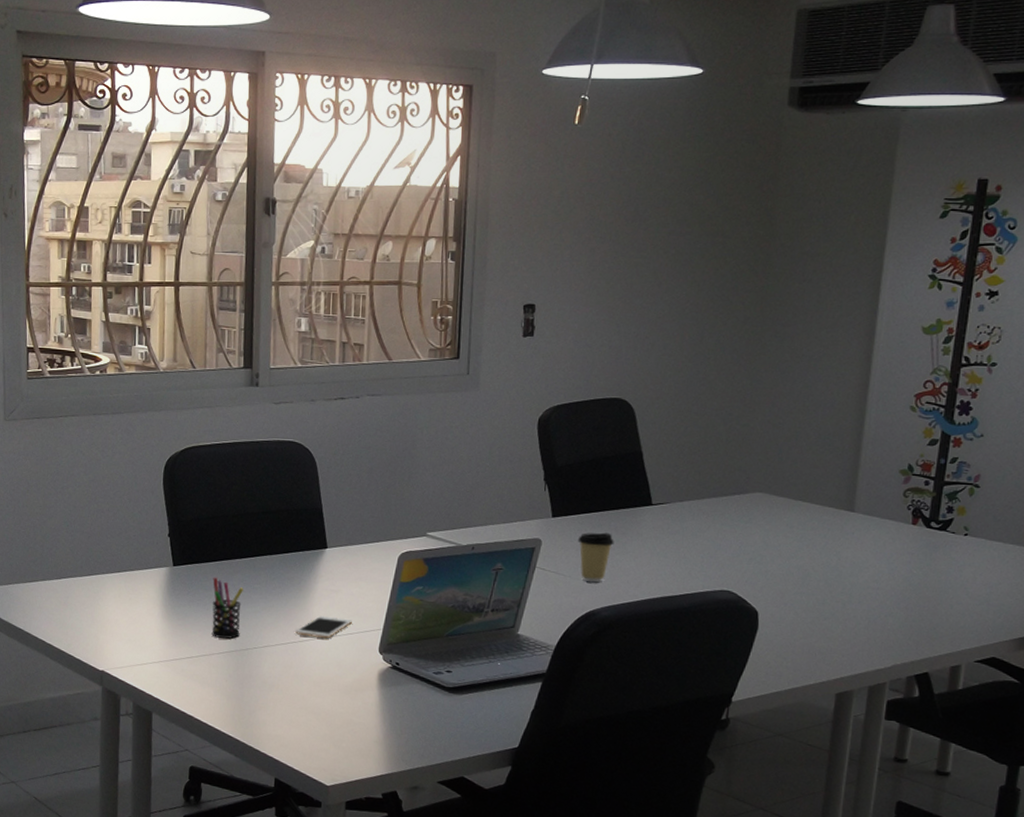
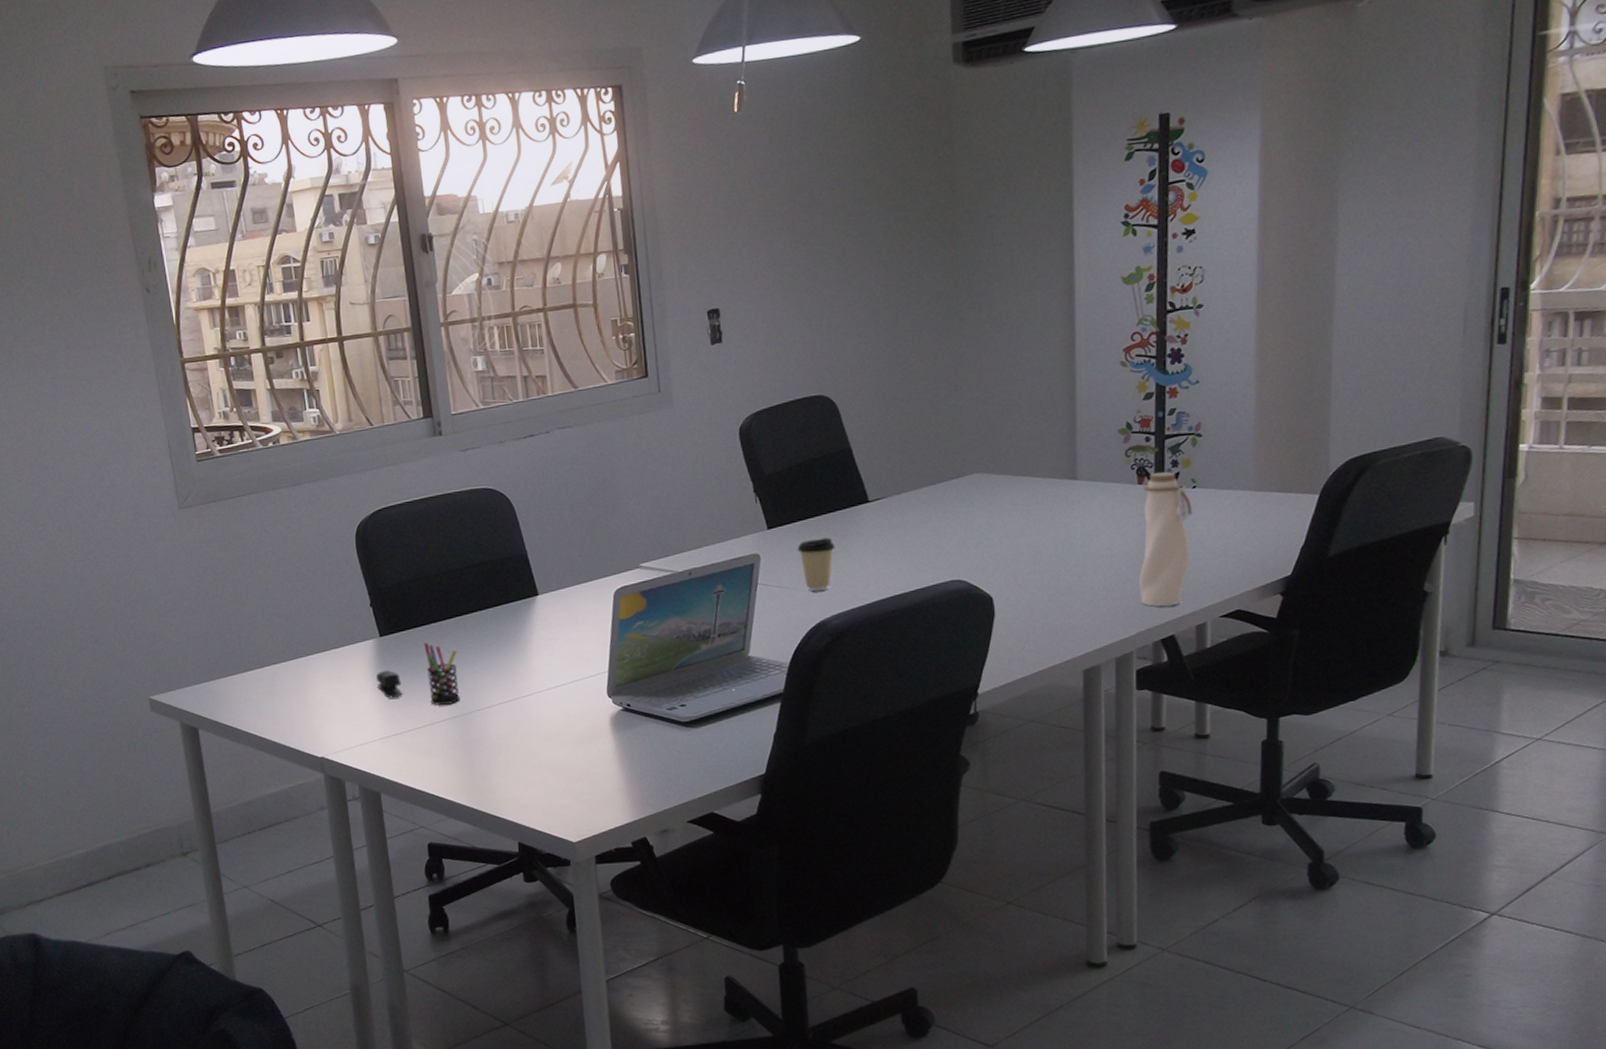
stapler: none [164,597,187,625] -> present [376,670,403,699]
cell phone: present [295,615,352,639] -> none [517,665,575,690]
water bottle: none [900,515,962,645] -> present [1138,471,1193,607]

